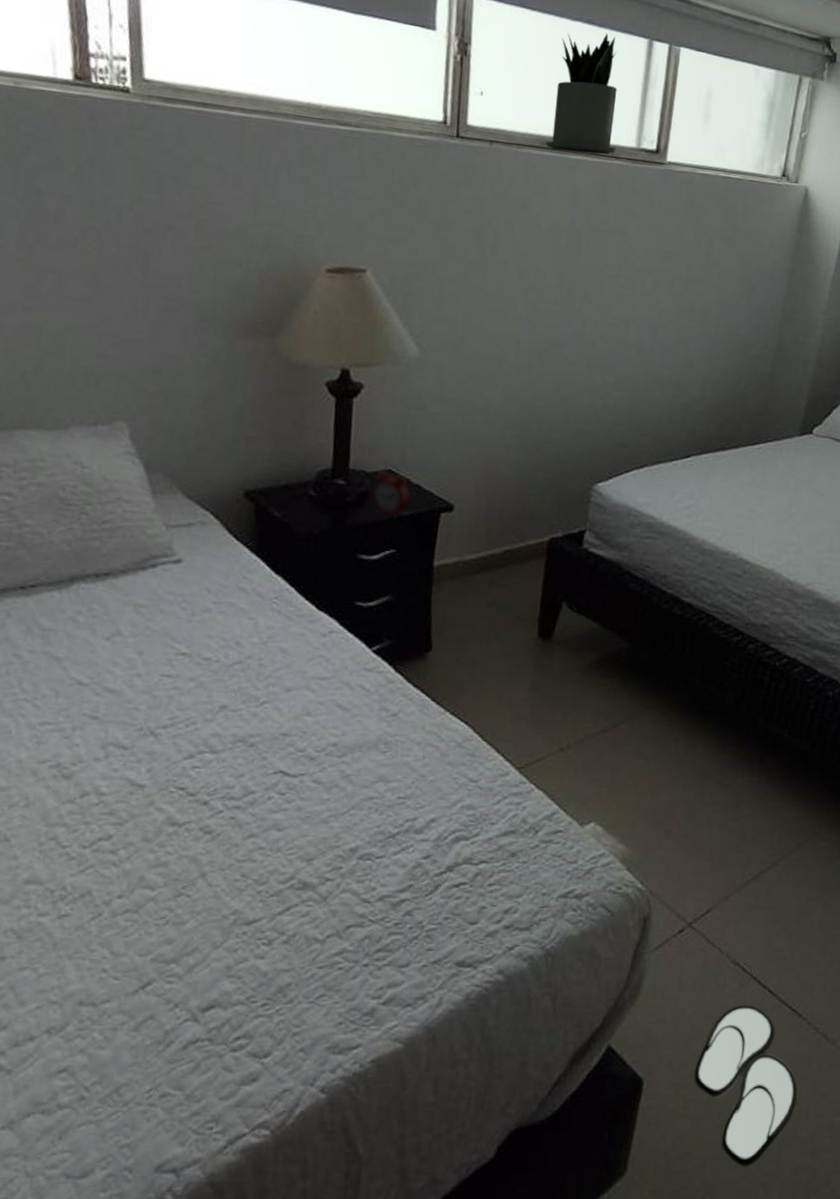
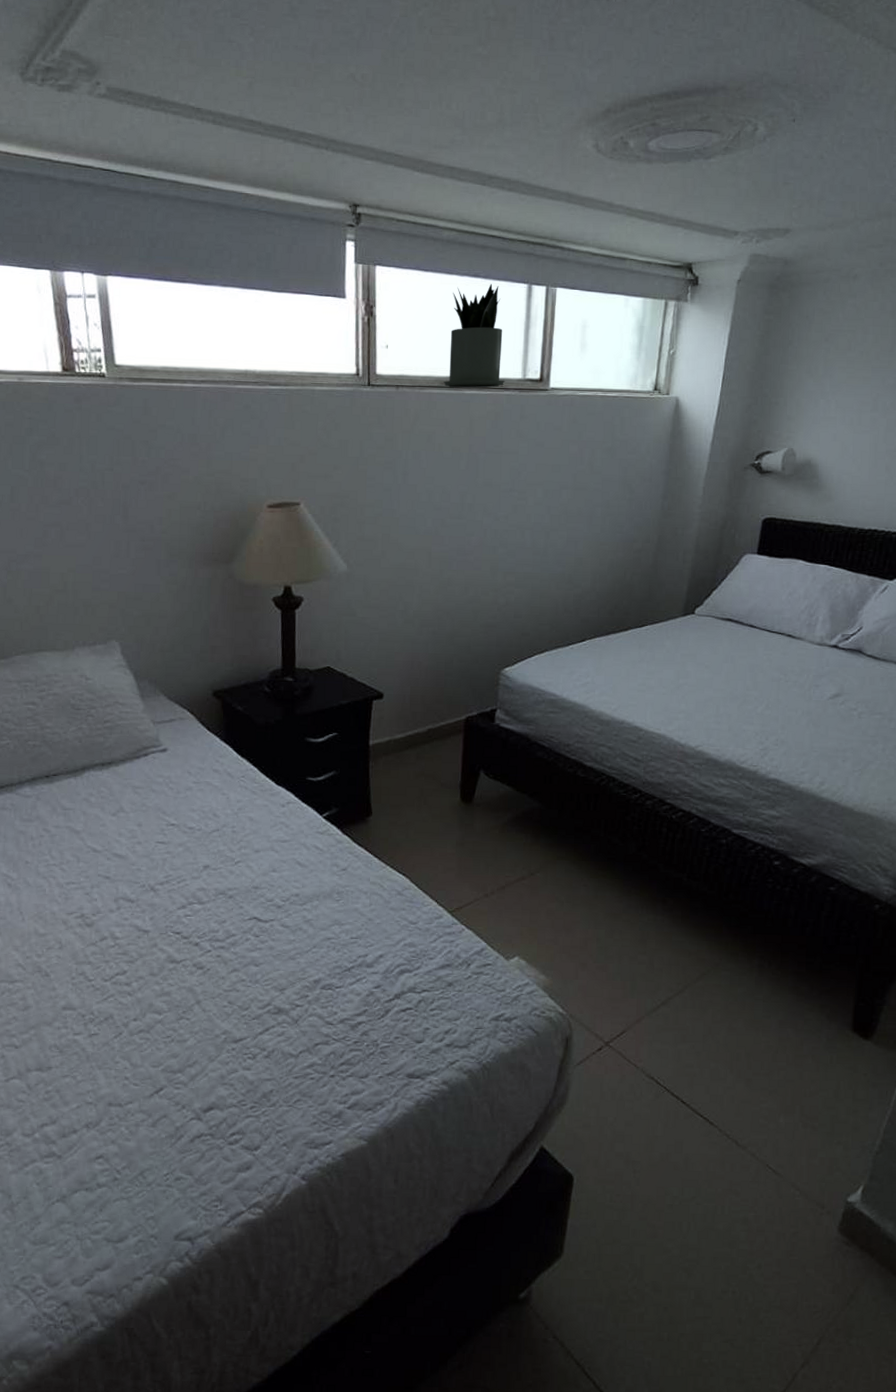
alarm clock: present [371,464,411,520] -> none [314,662,347,708]
slippers: present [694,1006,797,1165] -> none [619,1114,712,1252]

